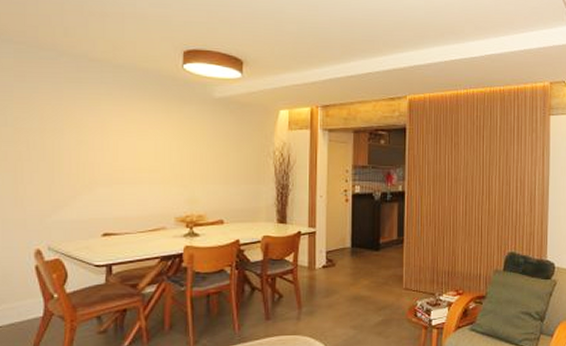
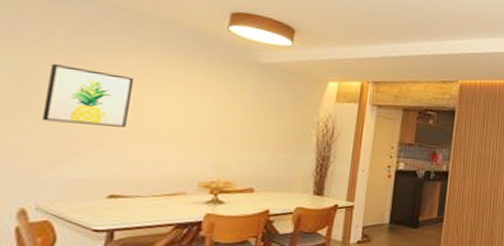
wall art: none [41,118,110,171] -> present [41,64,135,127]

